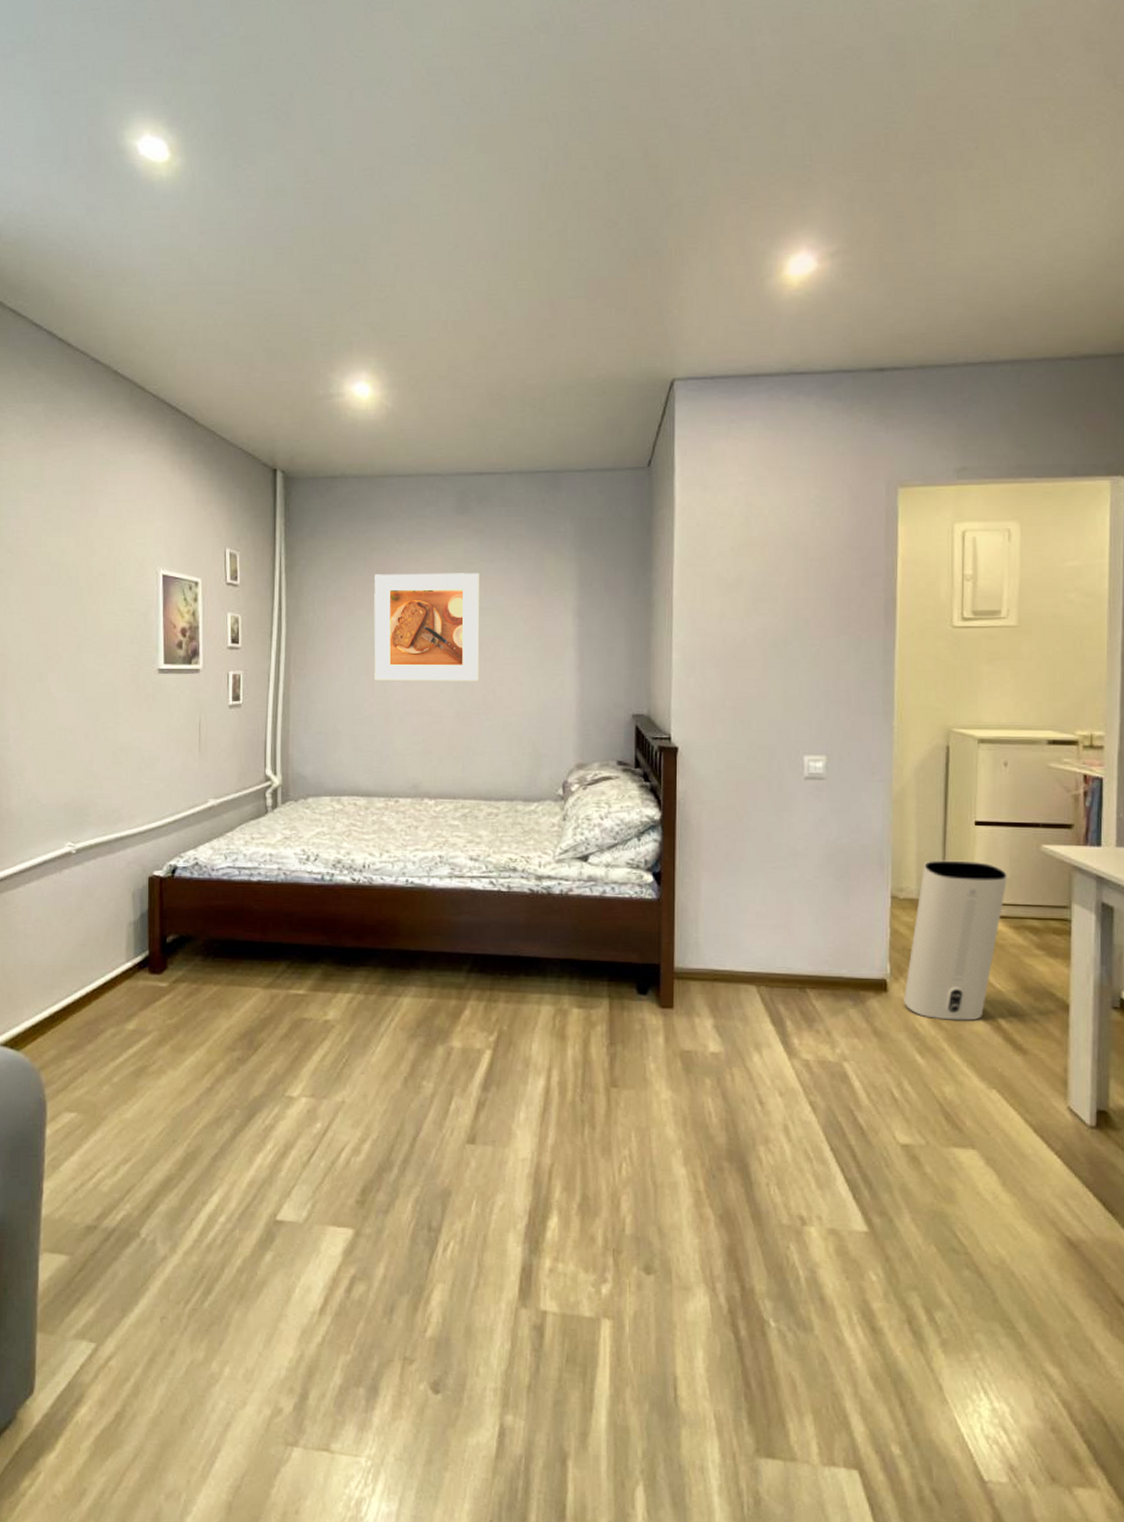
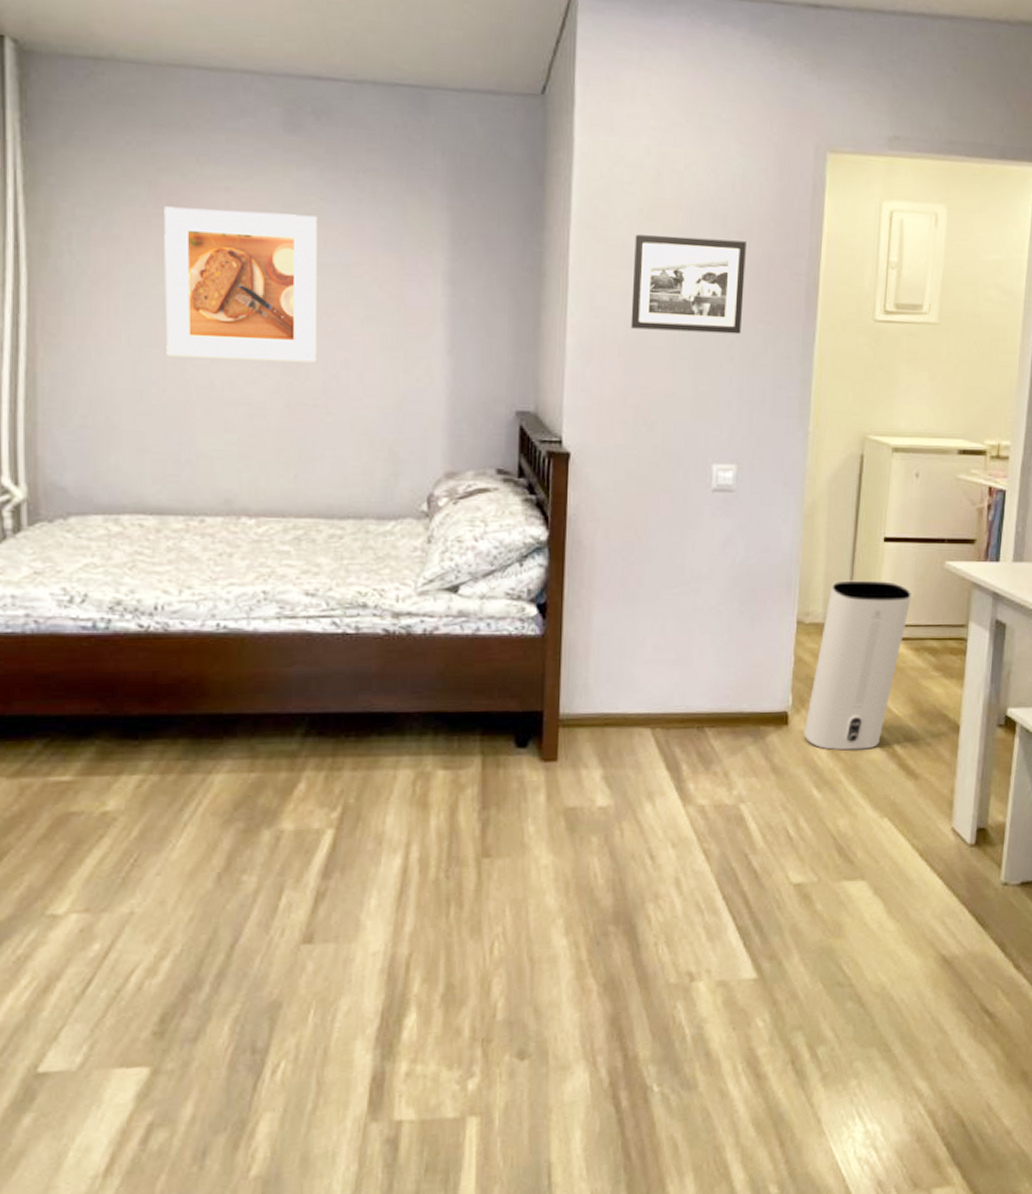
picture frame: none [726,567,827,645] -> present [630,234,746,335]

